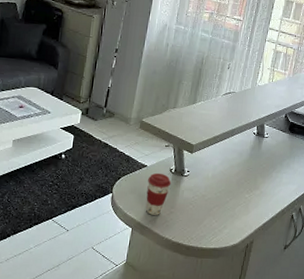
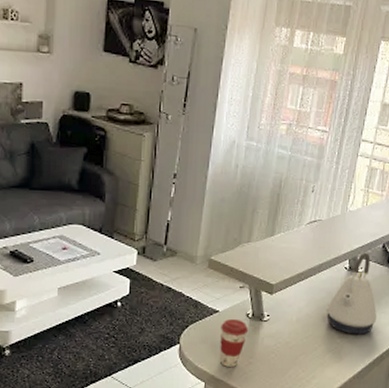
kettle: none [237,120,280,191] -> present [326,252,377,335]

